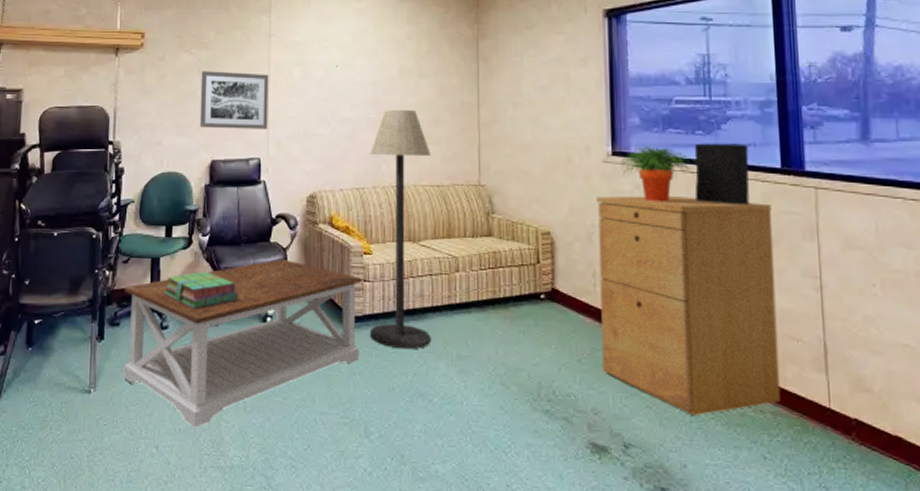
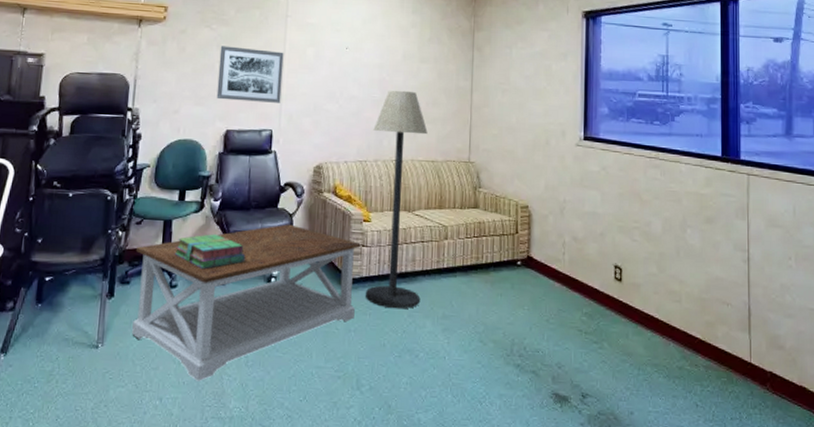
filing cabinet: present [596,196,781,416] -> none [567,175,713,370]
potted plant: present [621,146,696,202] -> none [591,133,653,183]
binder: present [694,143,750,206] -> none [650,132,696,188]

